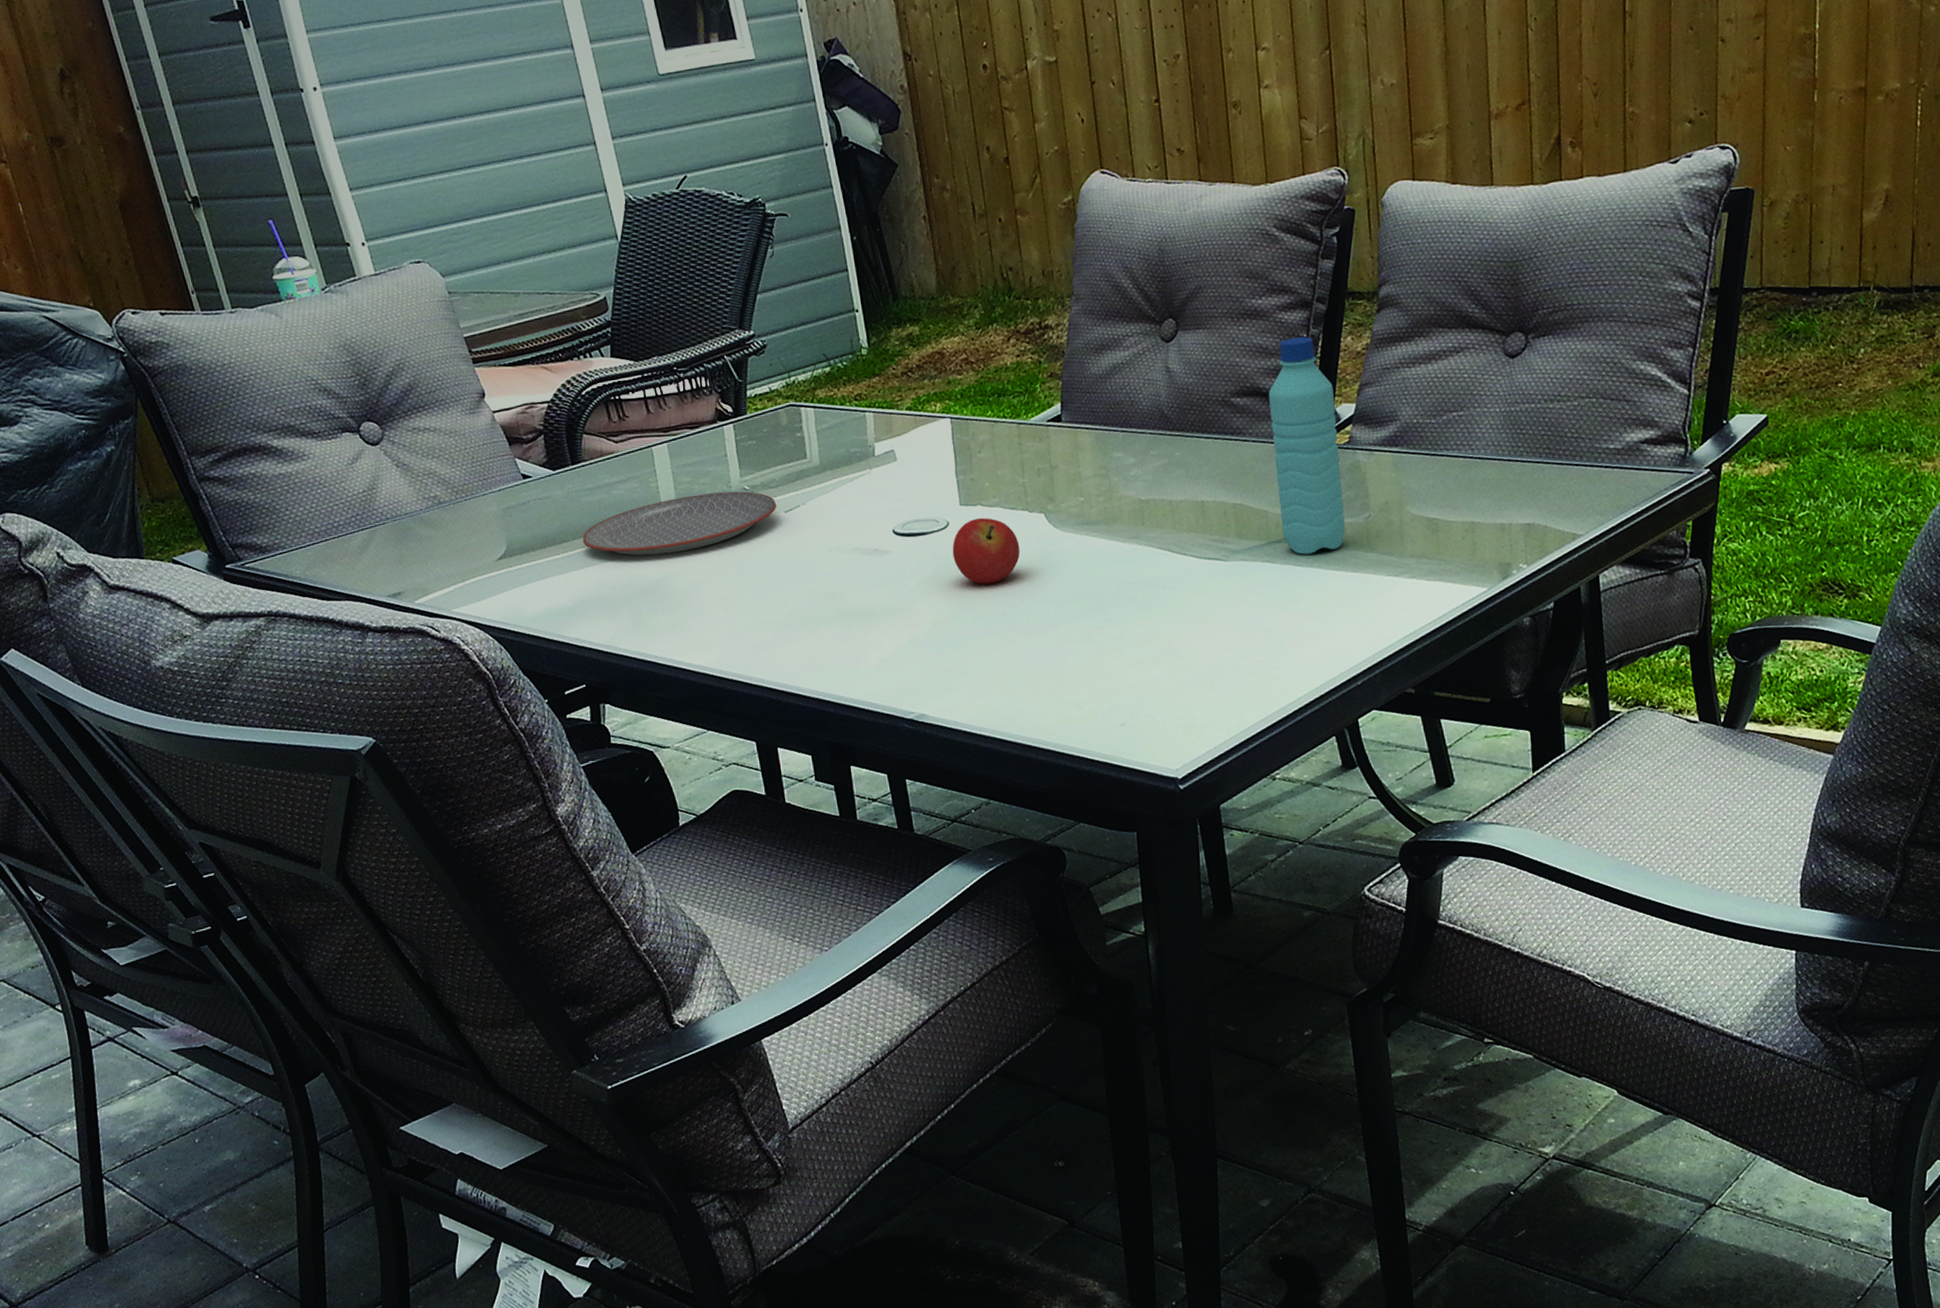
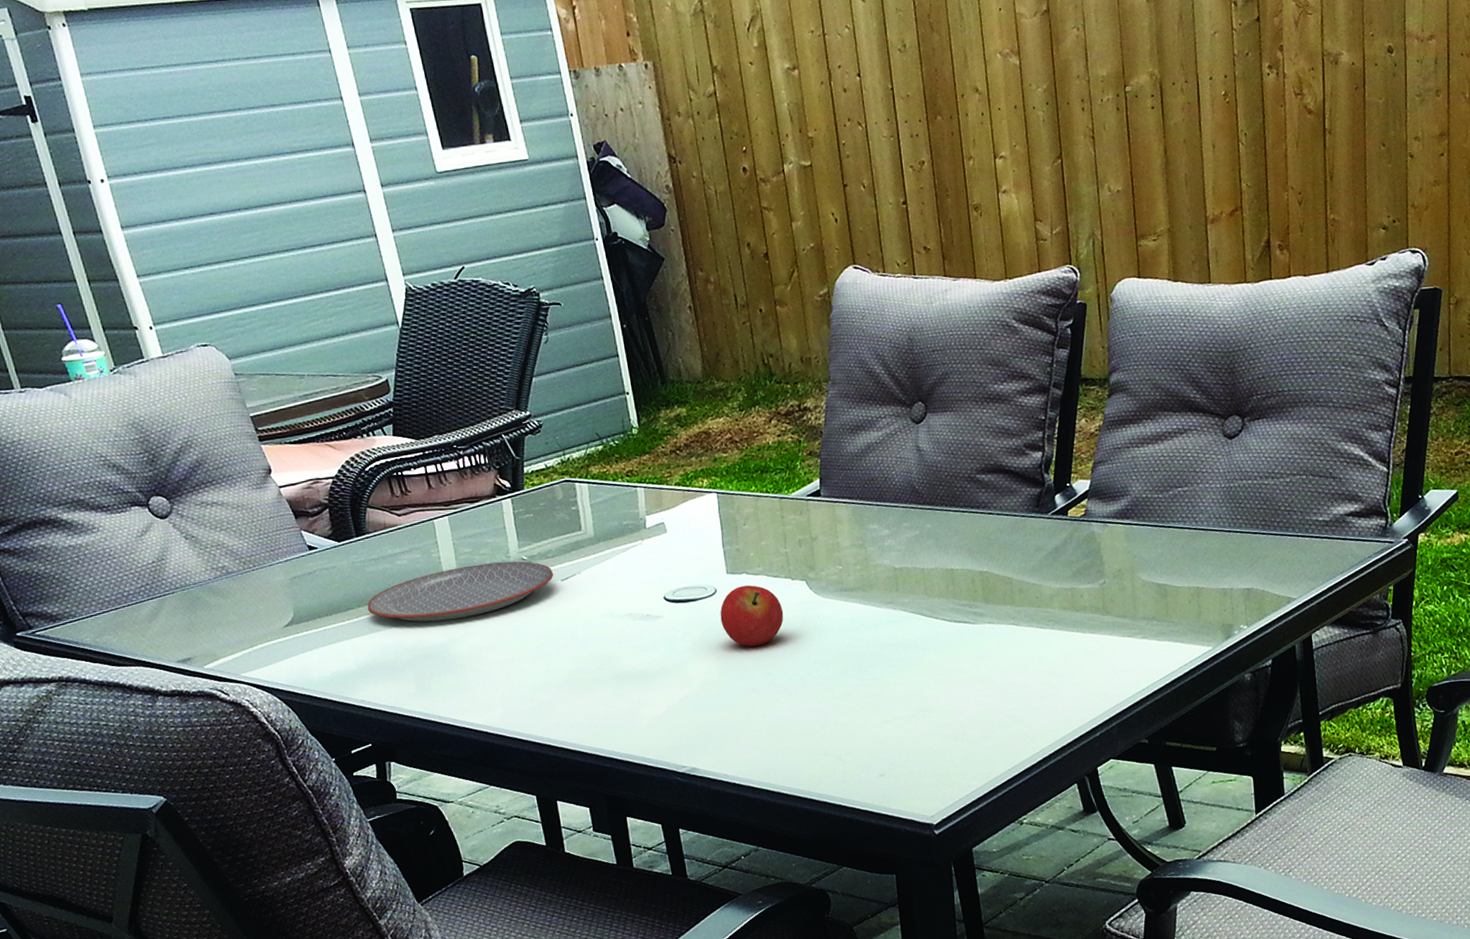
water bottle: present [1268,337,1345,555] -> none [1011,419,1083,618]

